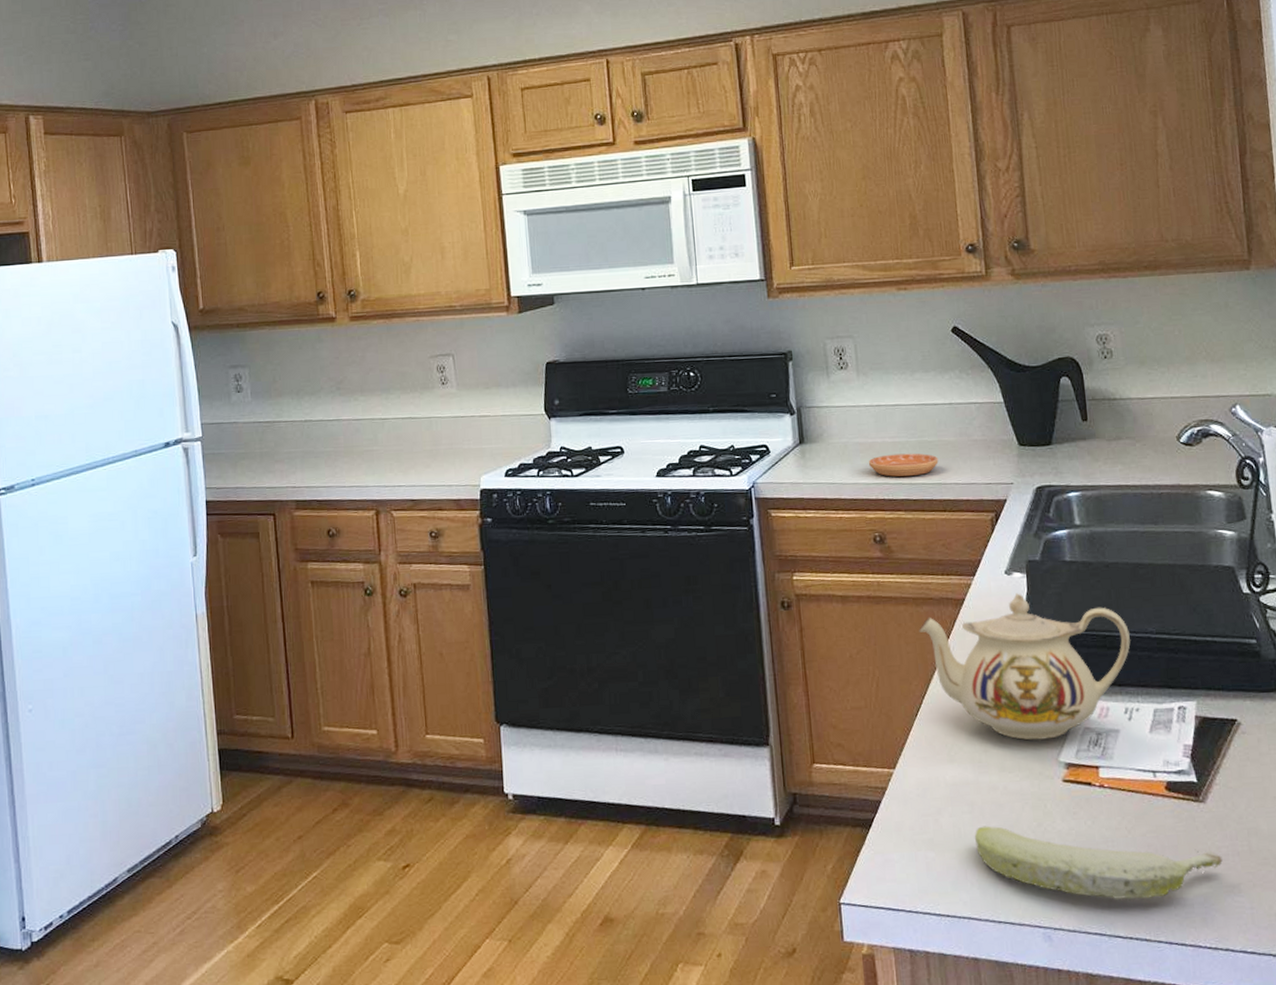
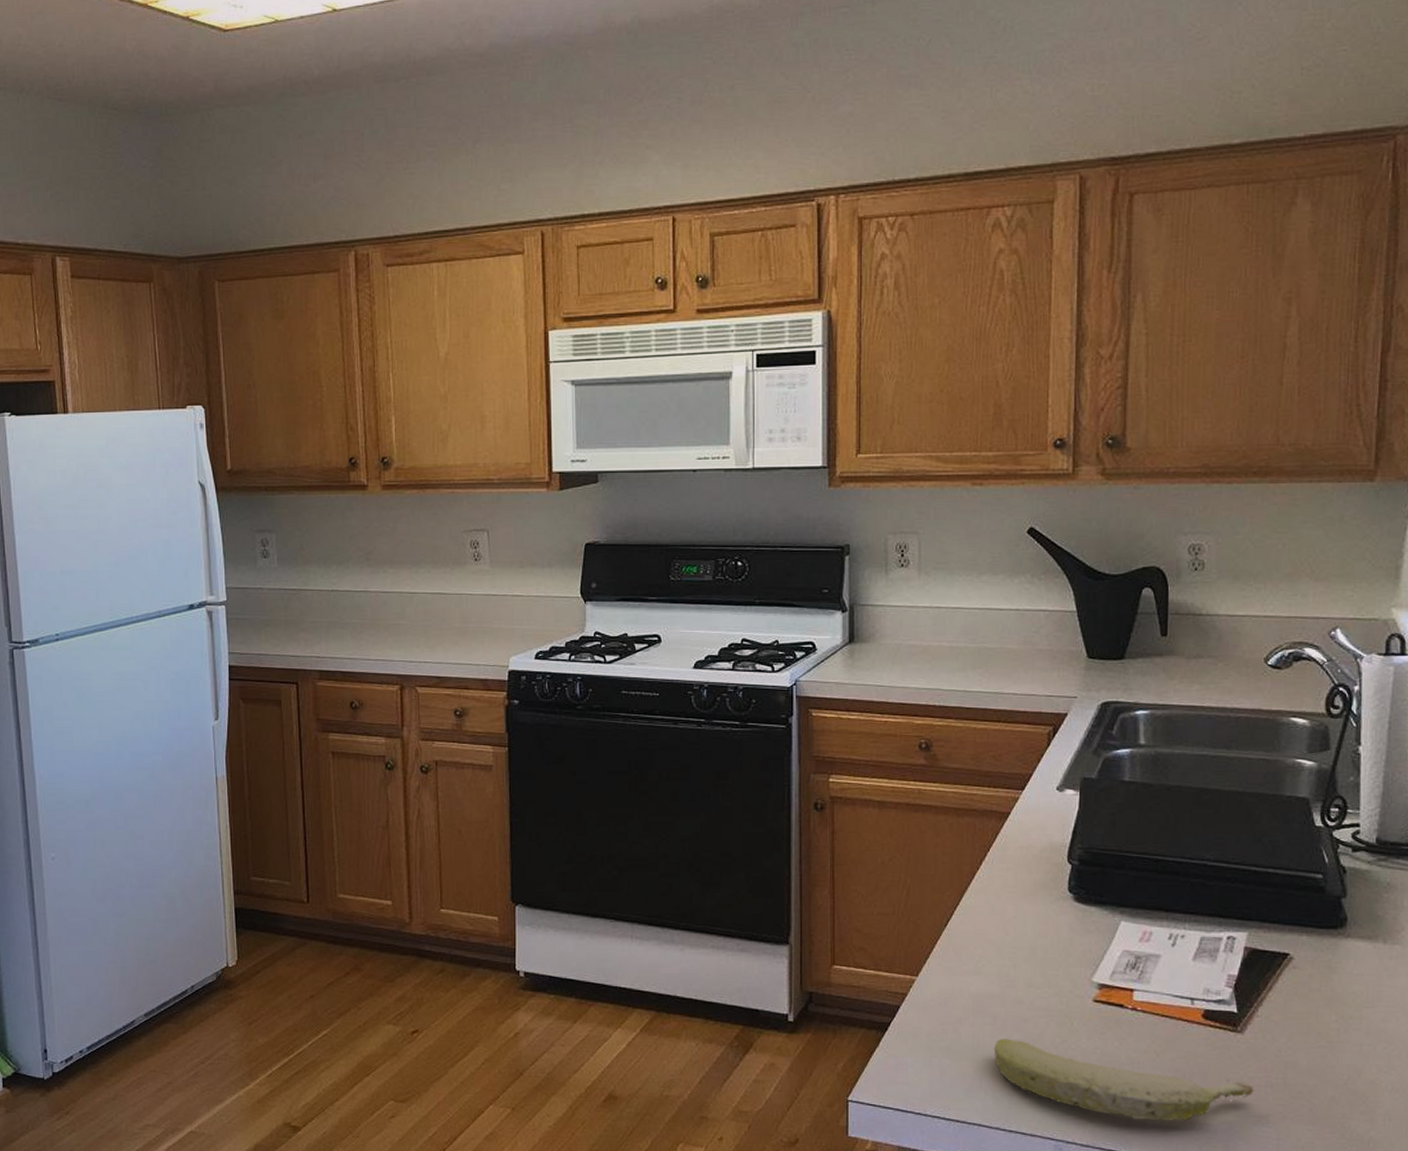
saucer: present [868,453,939,477] -> none [921,659,998,684]
teapot: present [919,593,1131,740] -> none [958,810,1184,959]

